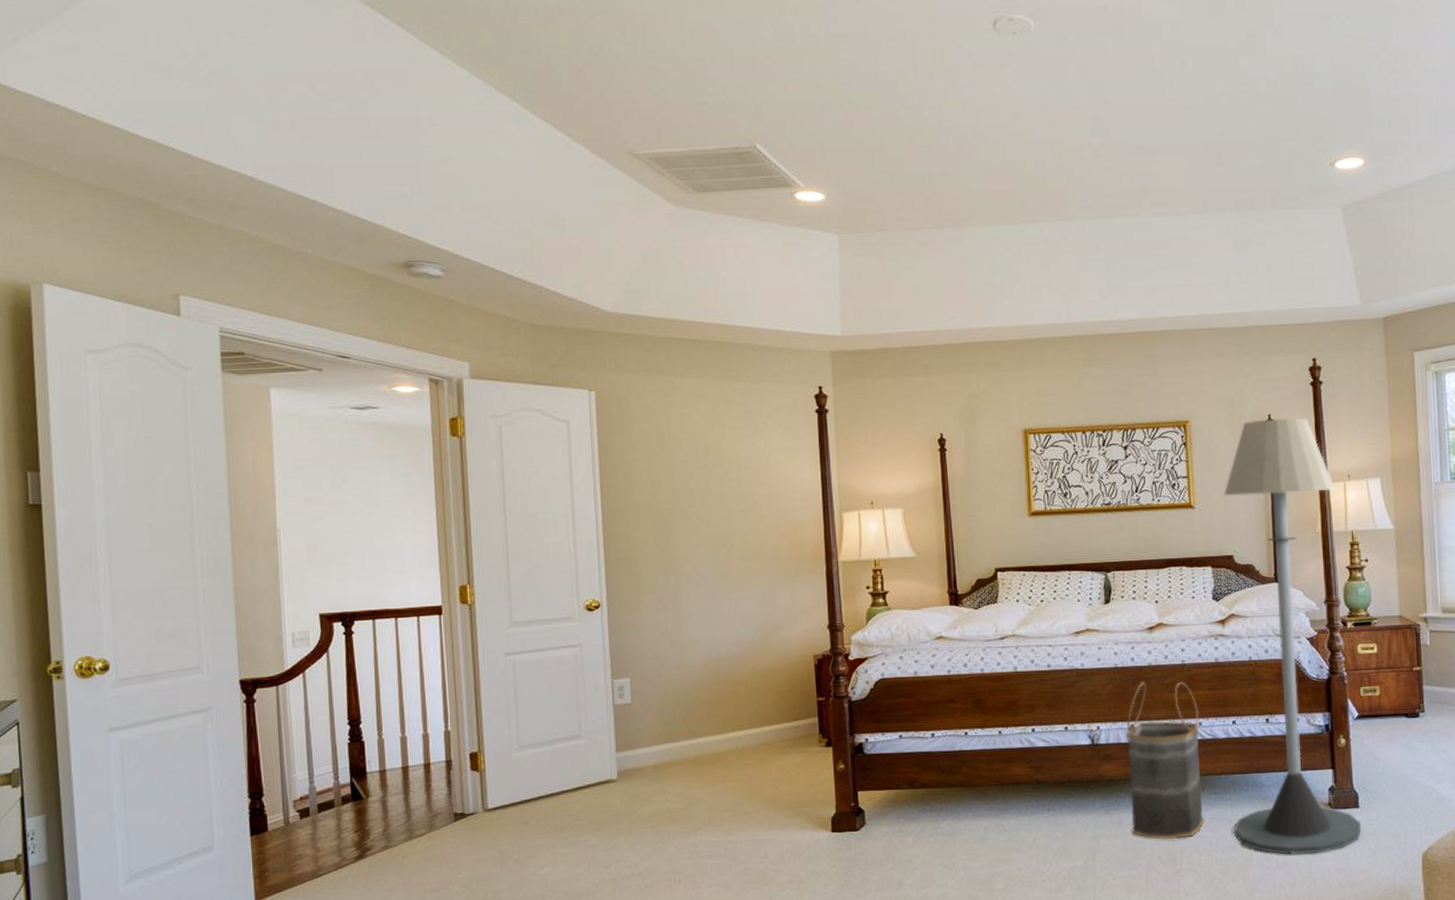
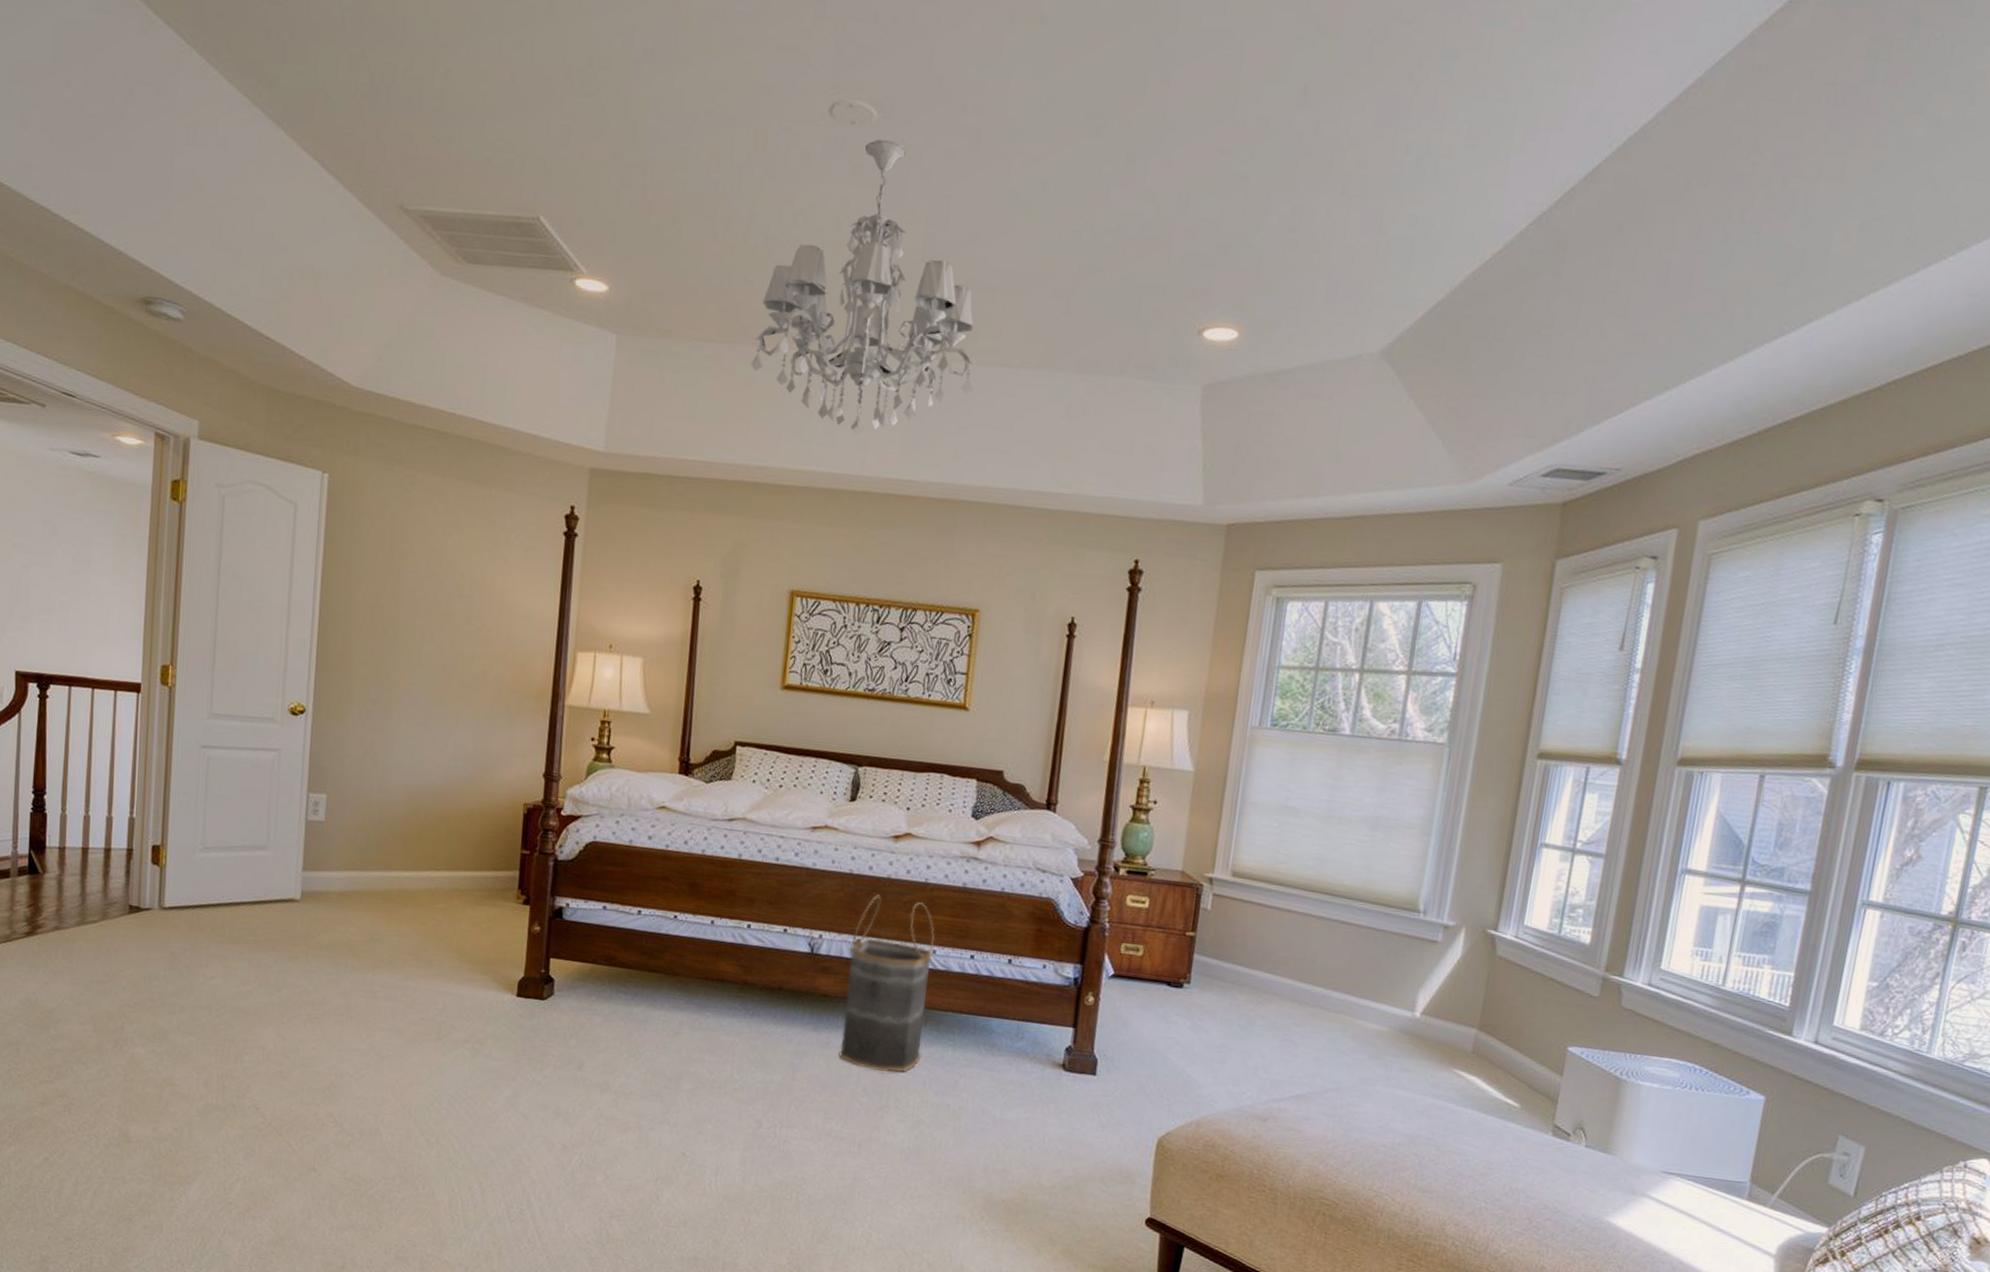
chandelier: none [958,43,1152,289] -> present [750,139,974,435]
floor lamp: present [1223,418,1362,855] -> none [951,620,1134,1117]

